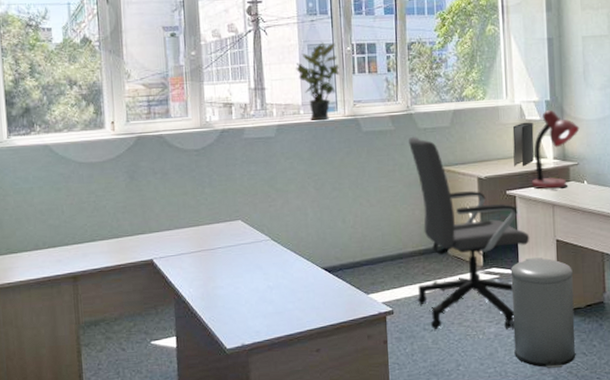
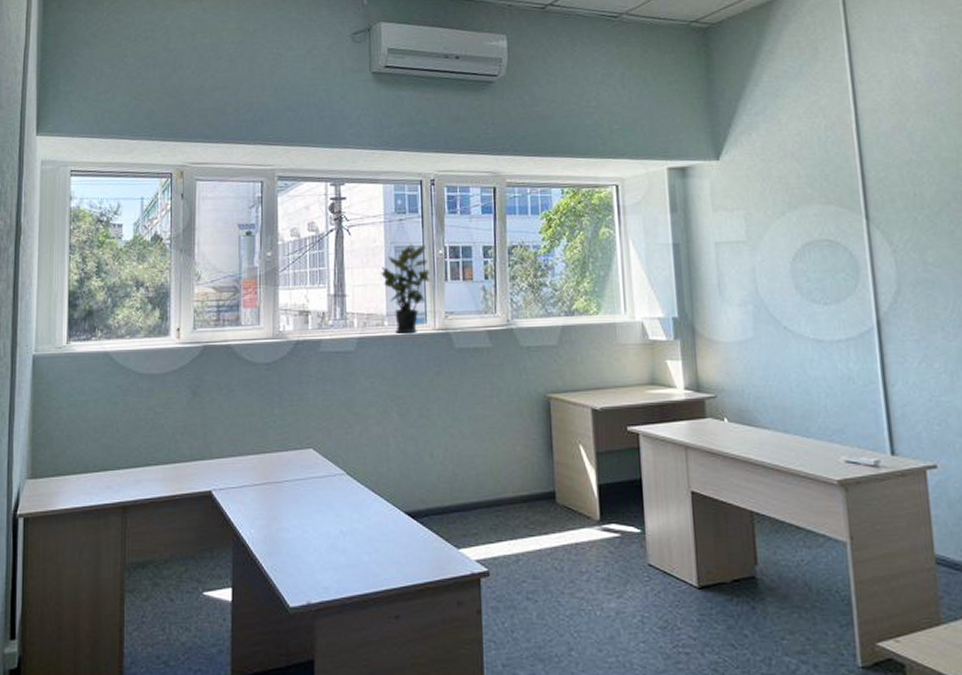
office chair: present [409,136,530,330] -> none [509,355,658,607]
pedal bin: present [510,257,576,369] -> none [634,514,722,664]
binder: present [512,122,534,167] -> none [633,343,661,398]
desk lamp: present [531,109,580,190] -> none [657,328,716,428]

